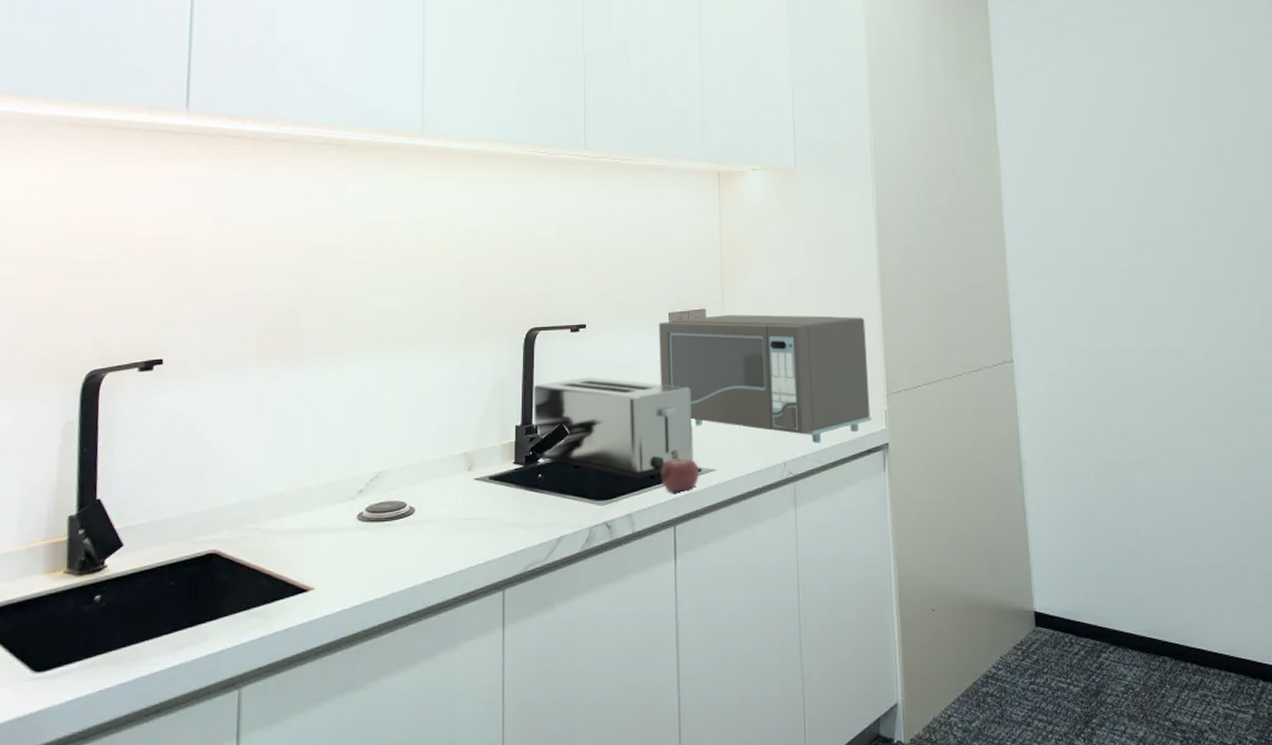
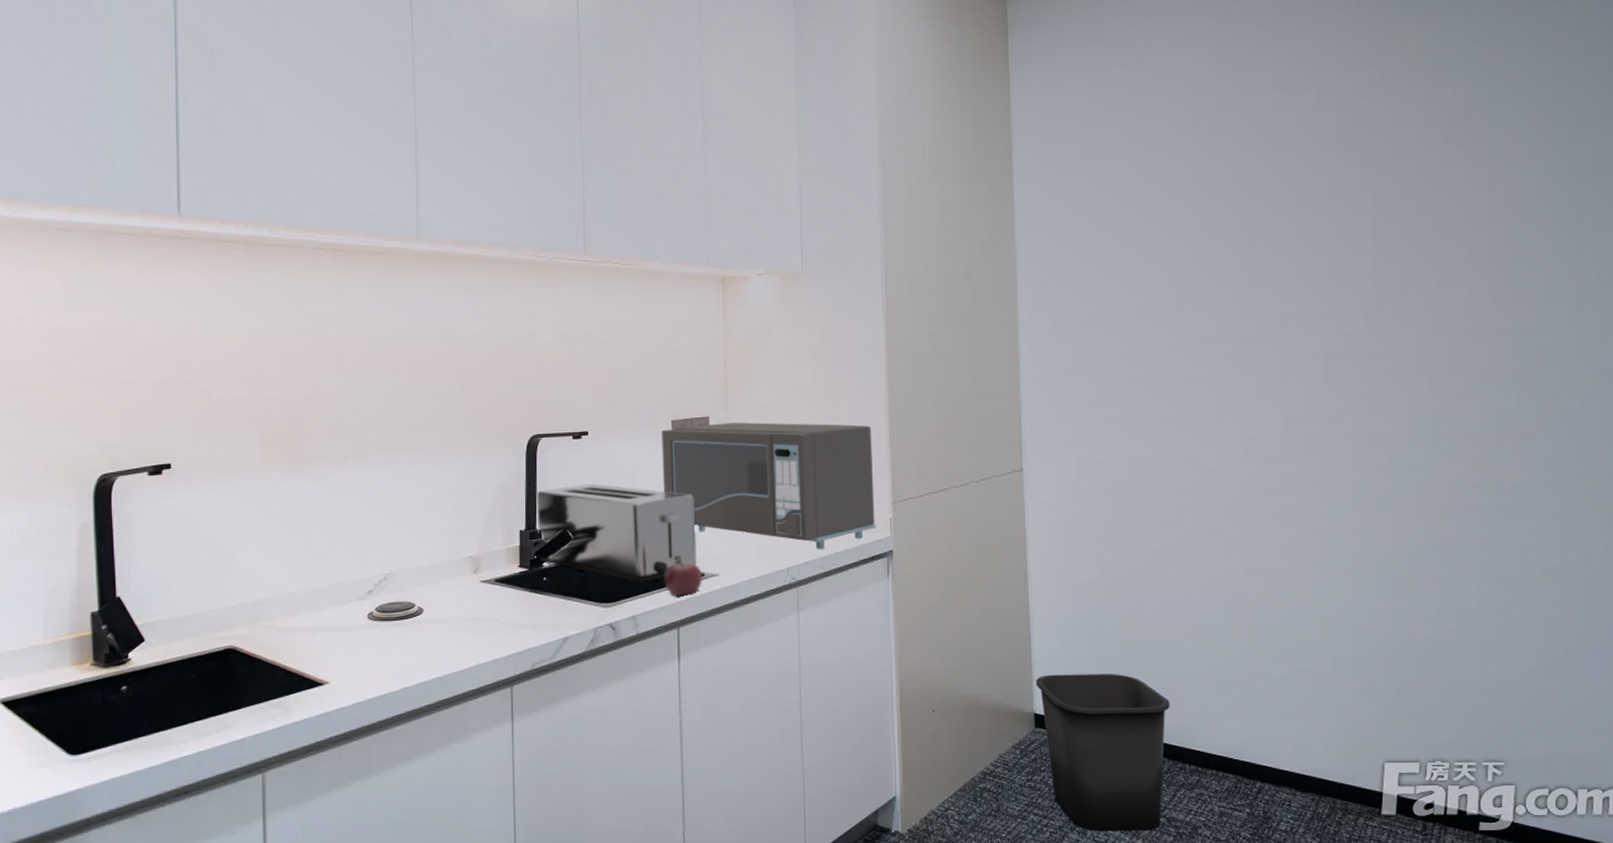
waste bin: none [1034,569,1169,738] -> present [1036,674,1170,832]

